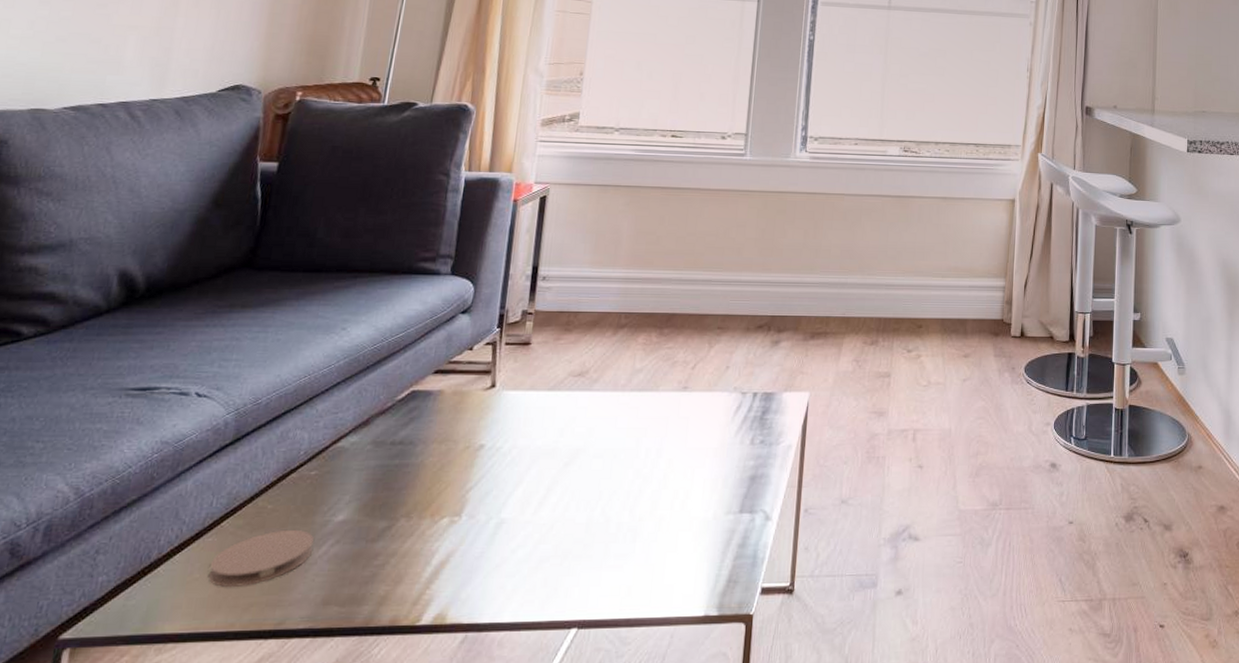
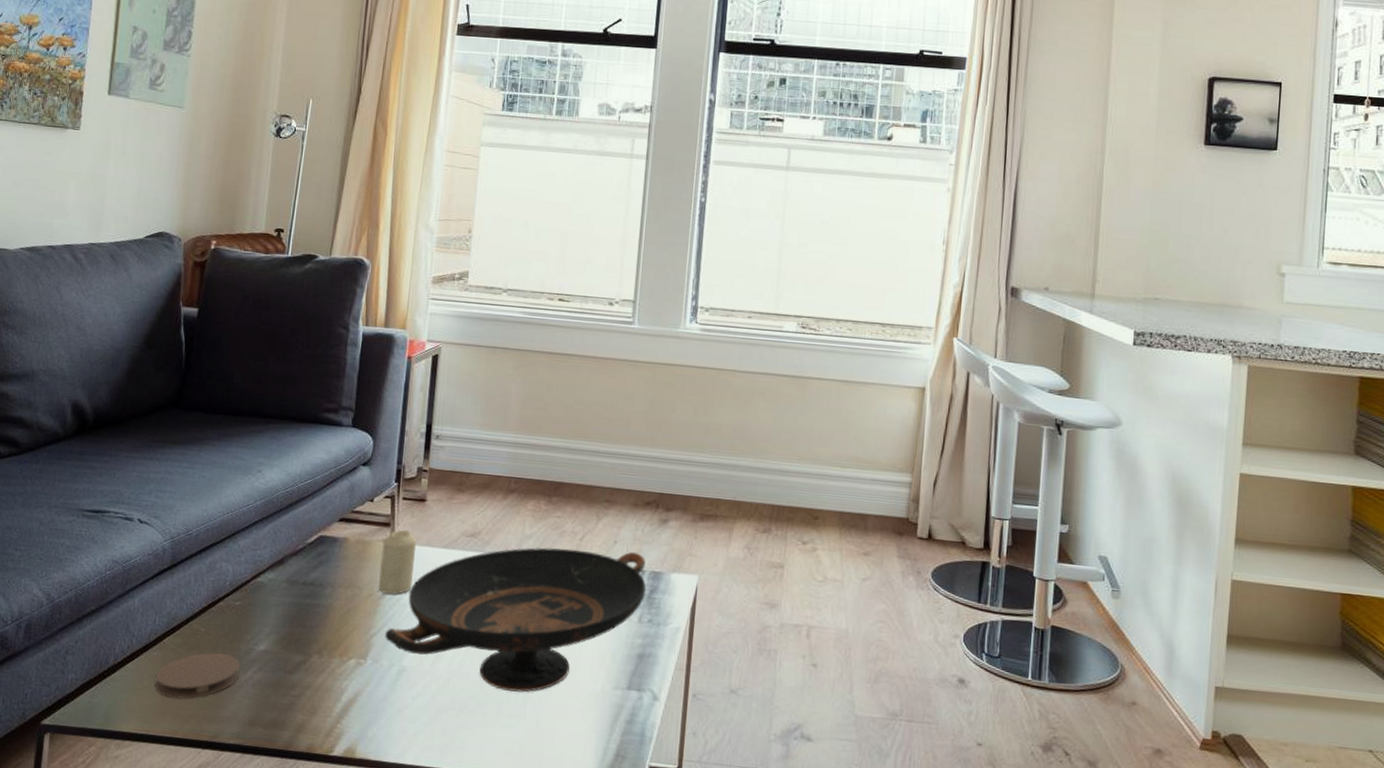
candle: none [476,377,520,445] -> present [378,530,417,595]
decorative bowl: none [482,376,758,531] -> present [385,547,646,692]

